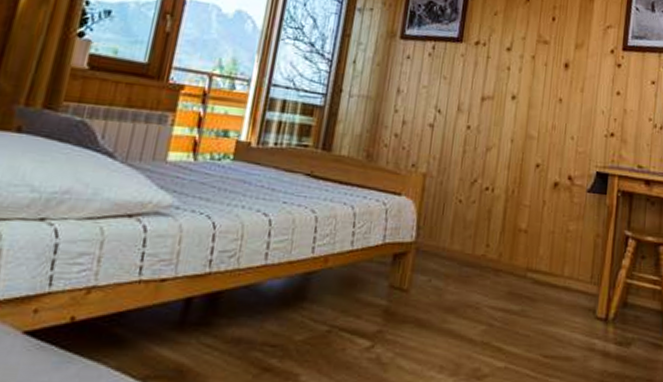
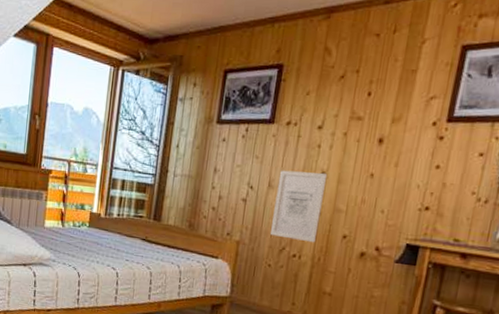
wall art: none [460,92,518,174] -> present [269,170,328,243]

